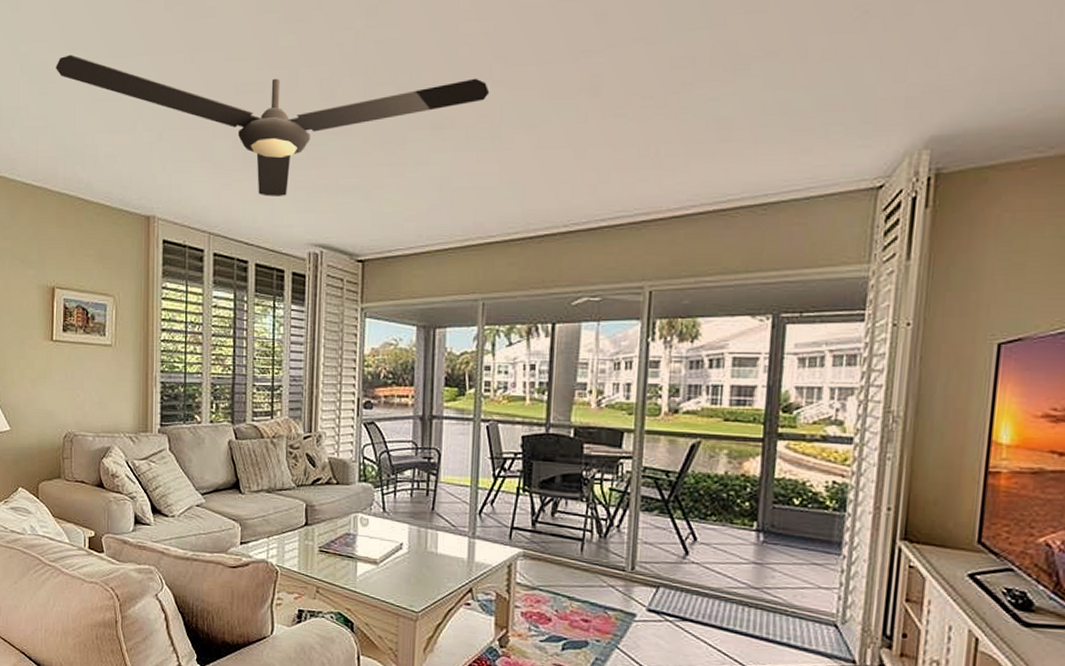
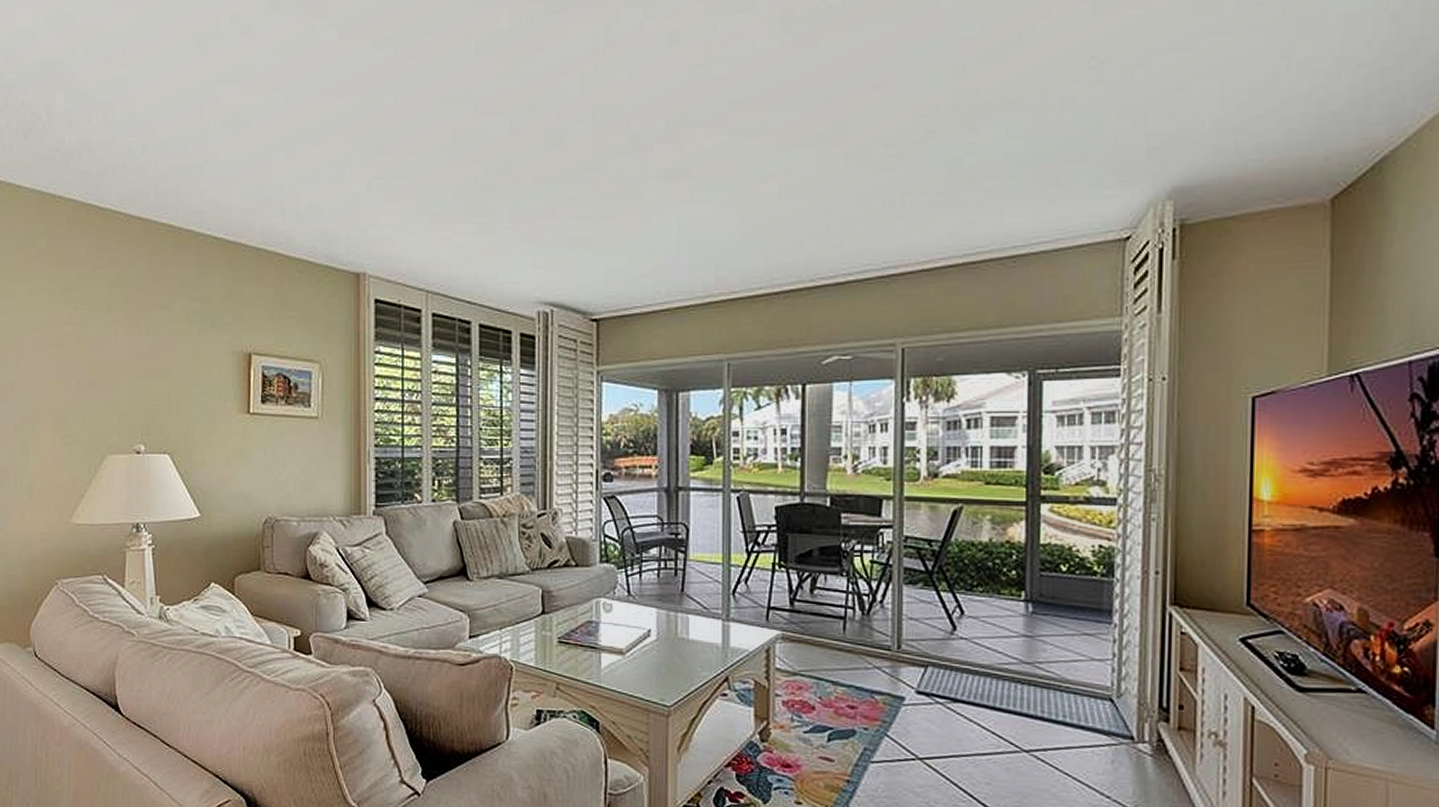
ceiling fan: present [56,54,490,197] -> none [250,96,727,251]

